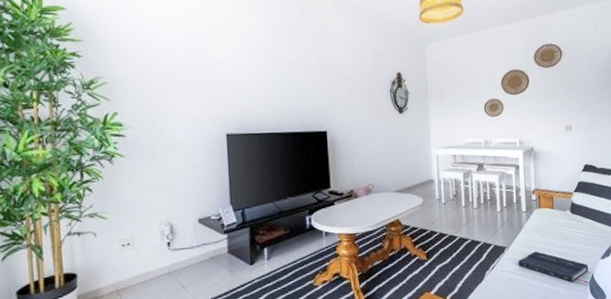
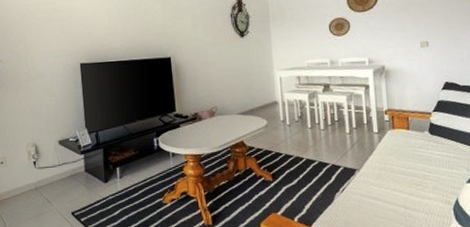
book: present [517,251,589,285] -> none [370,174,454,211]

